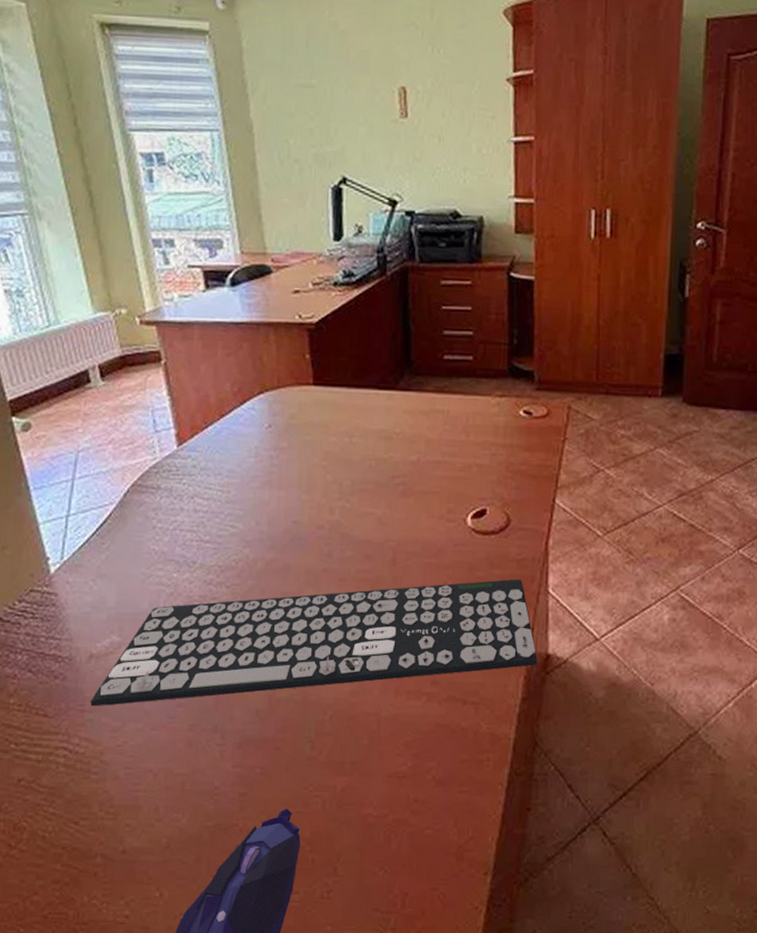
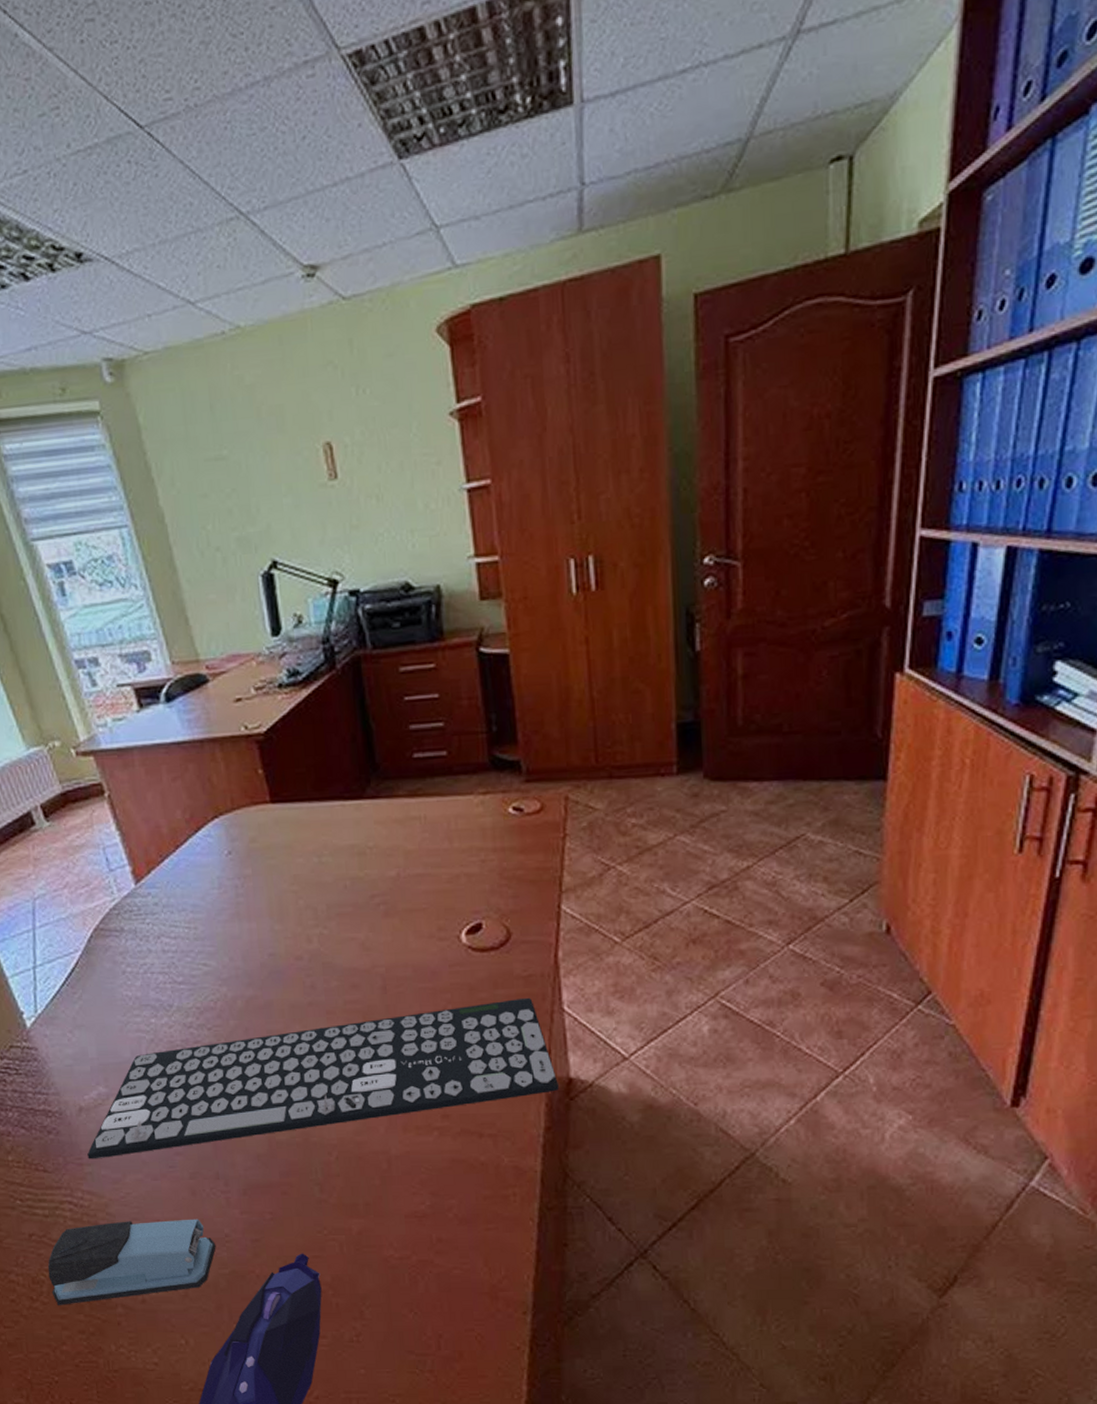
stapler: none [31,769,204,854] -> present [47,1218,216,1305]

